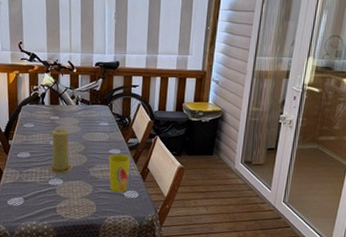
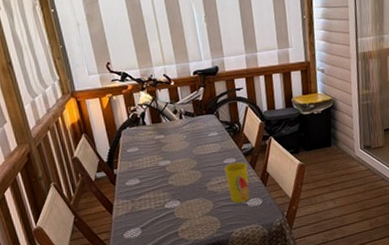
candle: present [49,129,72,174] -> none [159,147,188,196]

